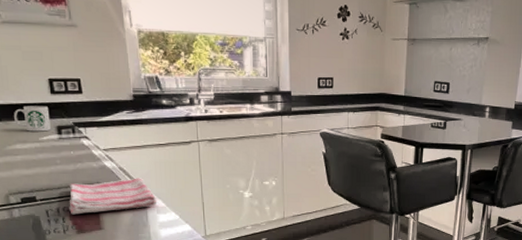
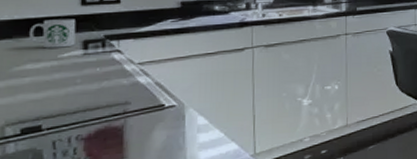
dish towel: present [69,178,156,215] -> none [84,92,198,144]

